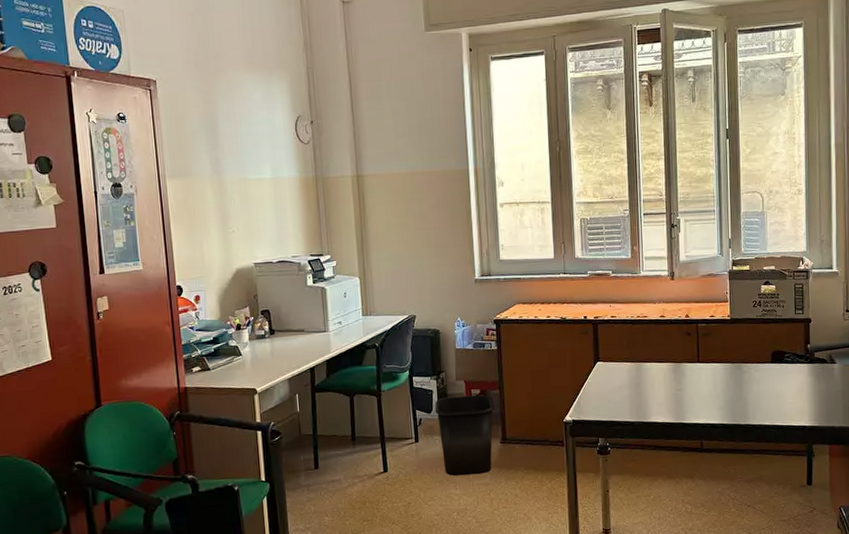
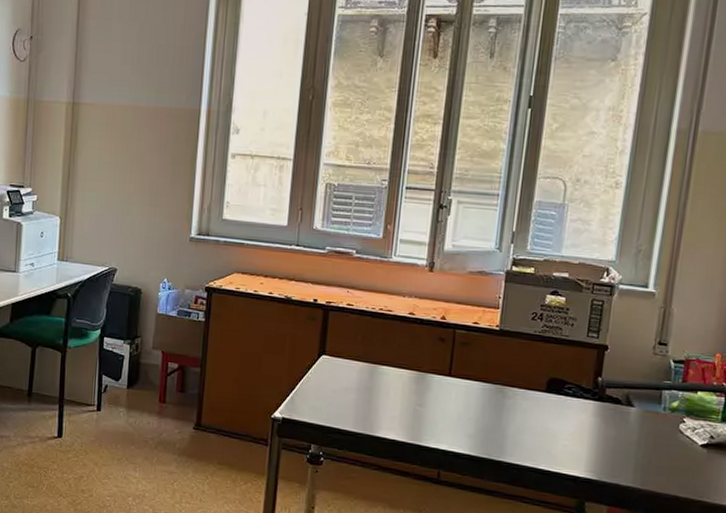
waste bin: present [435,394,494,476] -> none [123,366,193,460]

